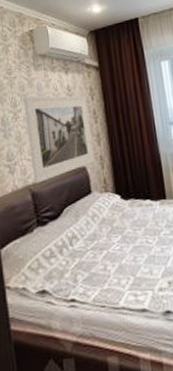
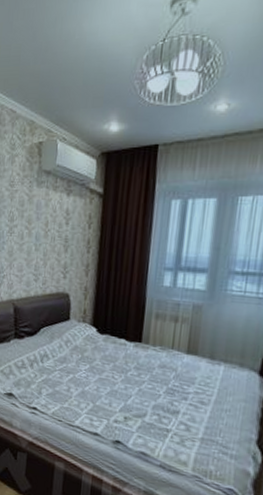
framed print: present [23,95,95,184] -> none [18,213,83,300]

